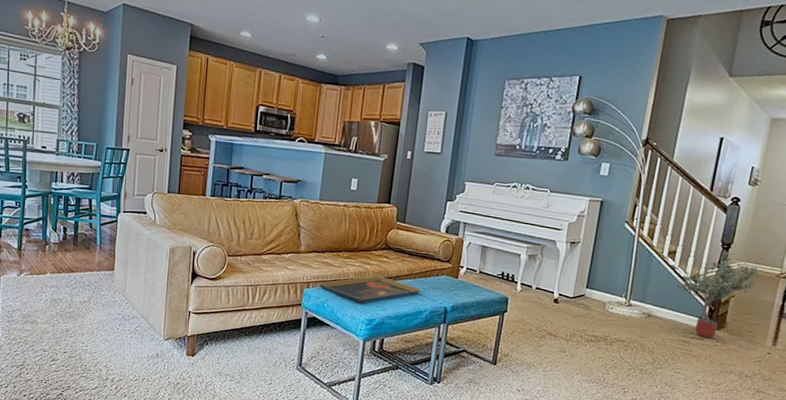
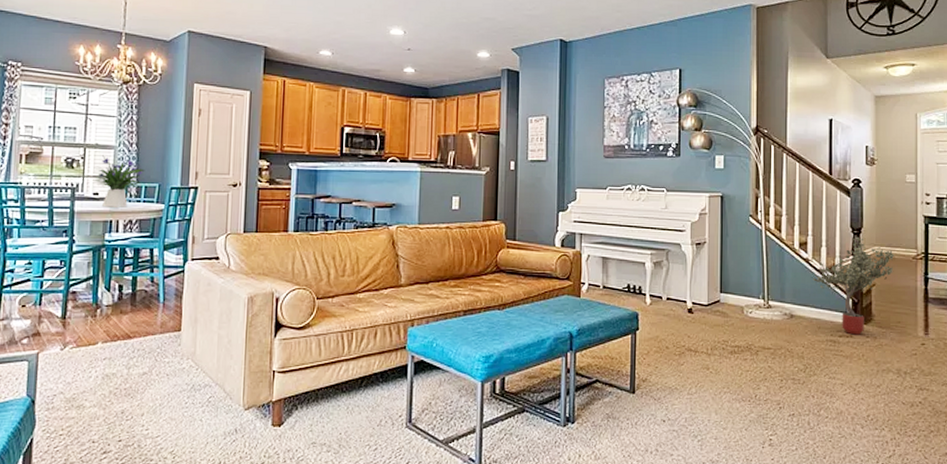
flower arrangement: none [41,113,85,162] -> present [92,155,145,209]
decorative tray: present [320,276,421,304] -> none [426,304,541,339]

